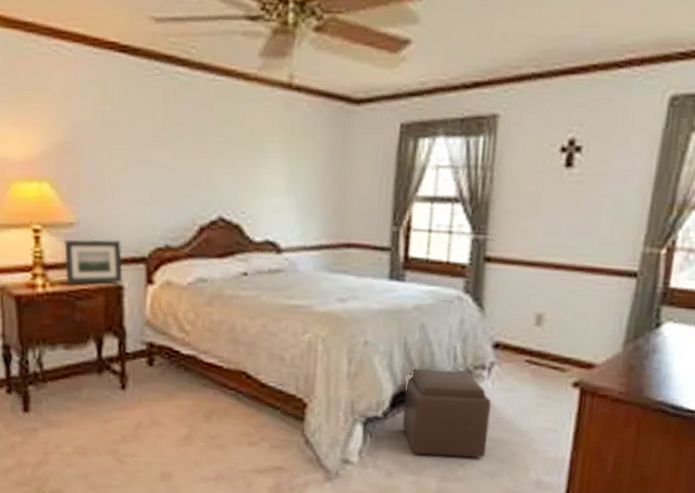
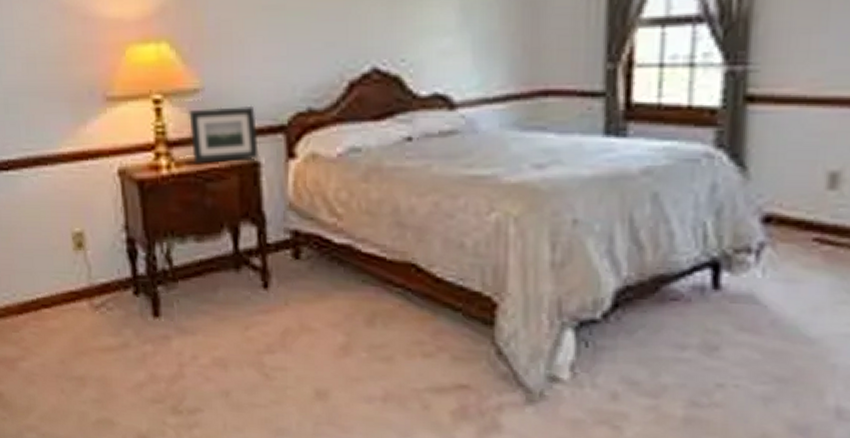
ottoman: present [403,368,492,458] -> none [630,254,764,376]

